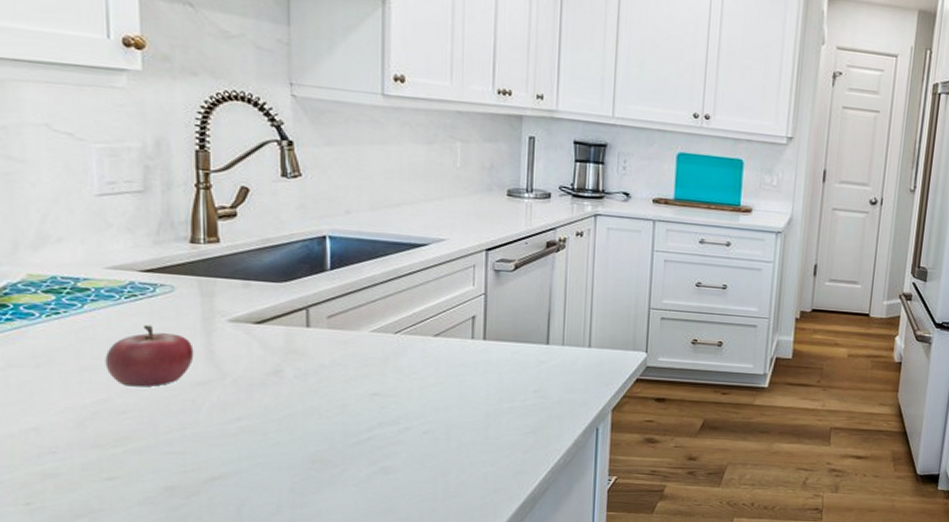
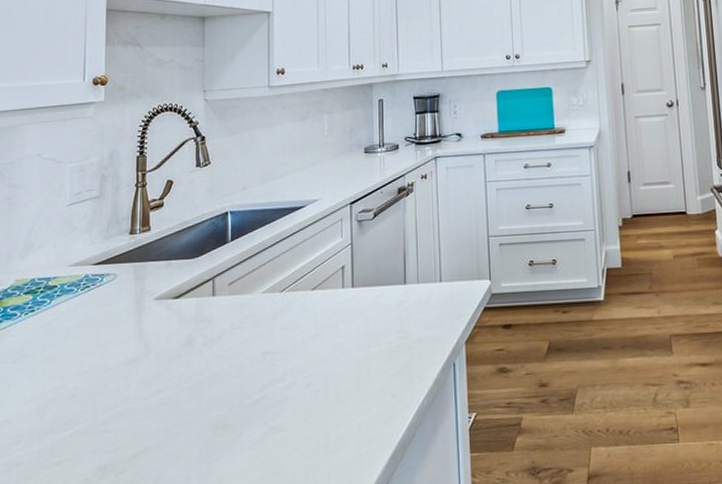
fruit: present [105,324,194,387] -> none [63,311,128,371]

